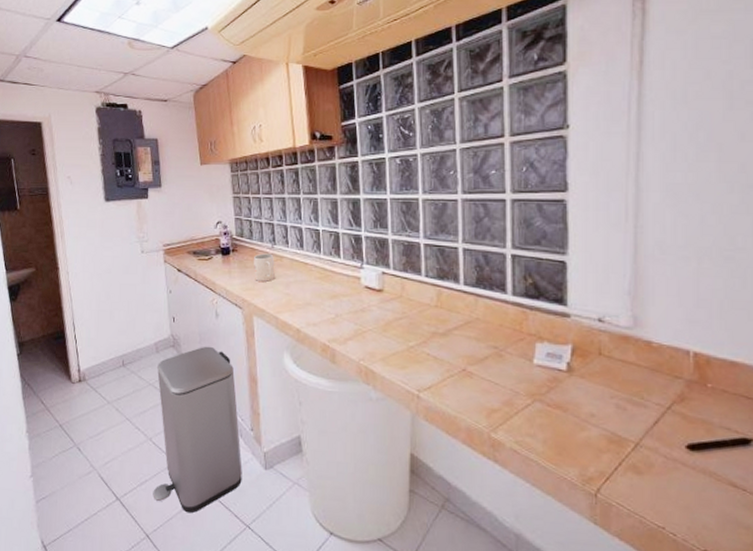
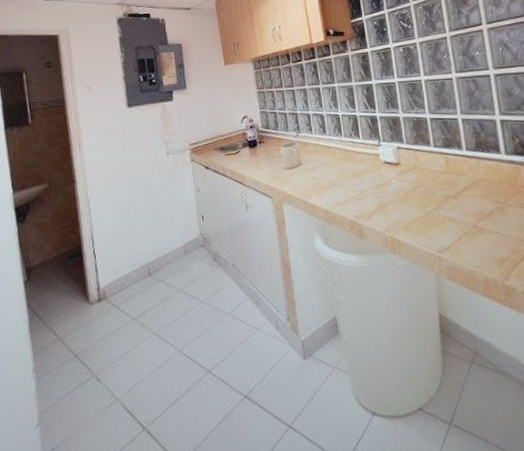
pedal bin: present [153,346,242,514] -> none [185,239,281,427]

